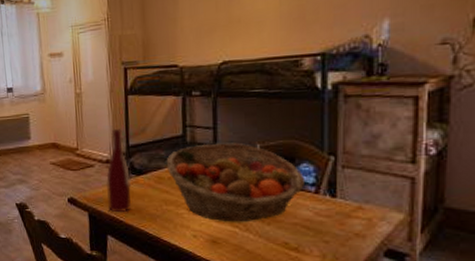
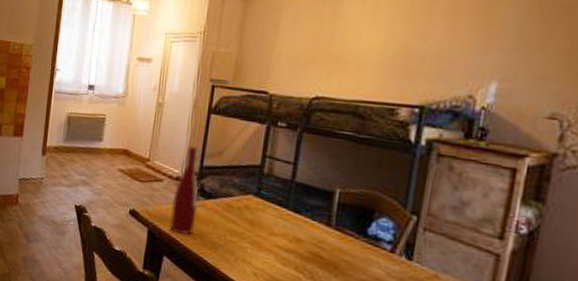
fruit basket: present [166,143,306,222] -> none [238,178,383,270]

